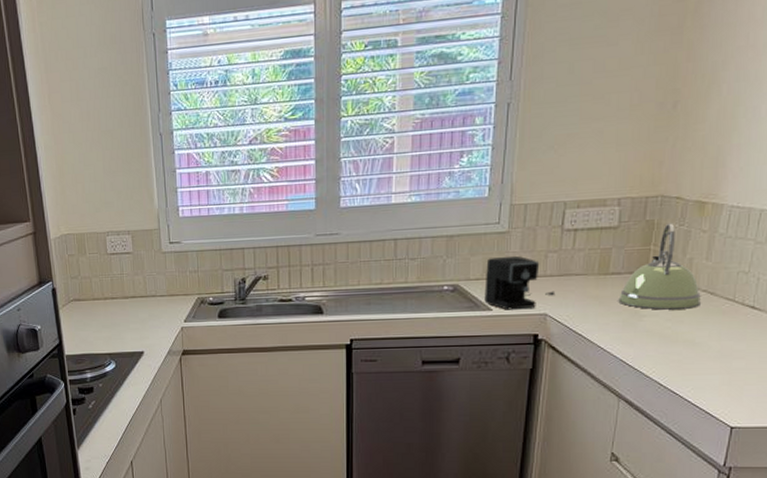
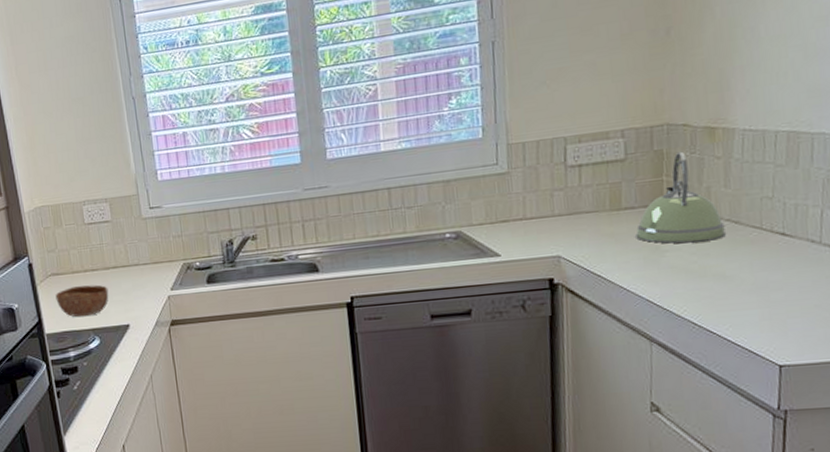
bowl: none [76,311,126,342] -> present [55,284,109,317]
coffee maker: present [484,255,556,310] -> none [488,196,567,255]

